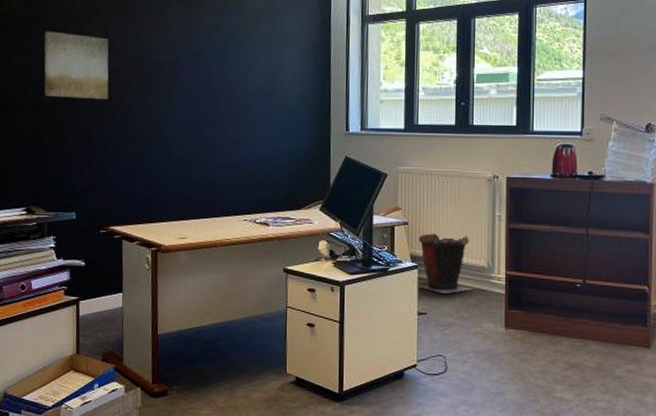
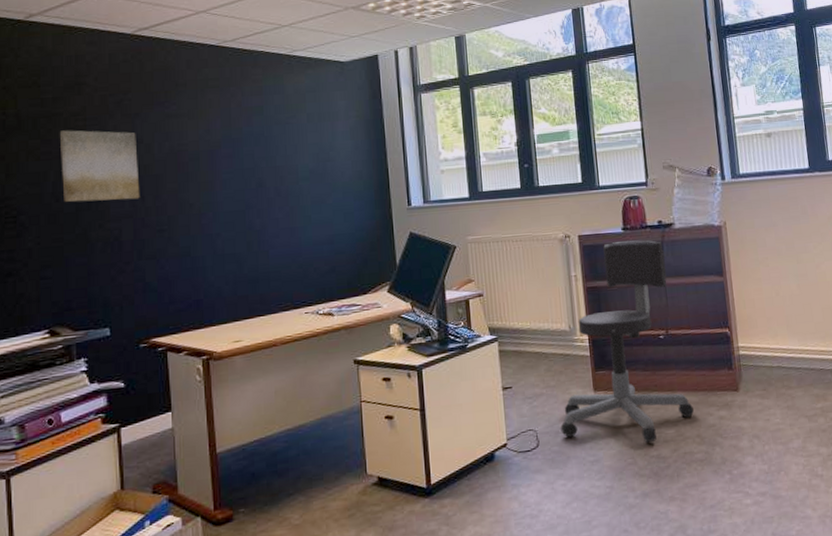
waste bin: present [418,233,474,294] -> none [495,300,558,364]
office chair: none [469,188,602,384] -> present [560,240,694,442]

